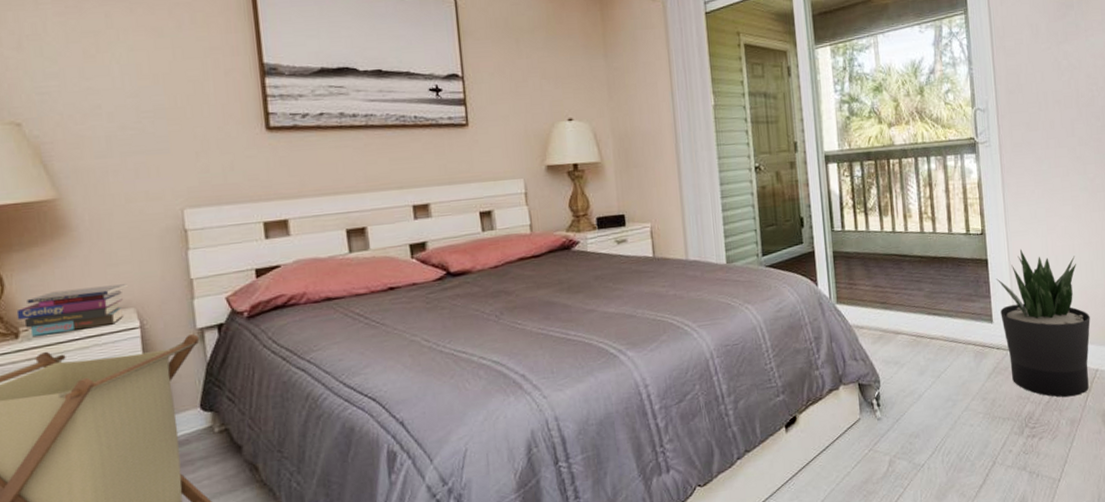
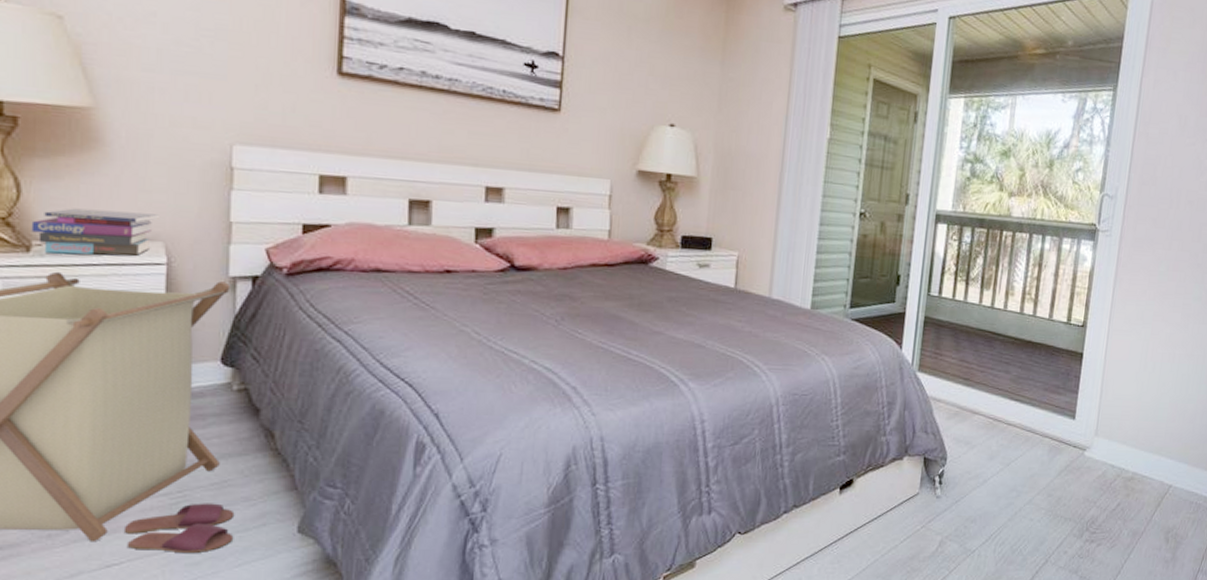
planter: present [995,249,1090,397] -> none [1083,348,1176,508]

